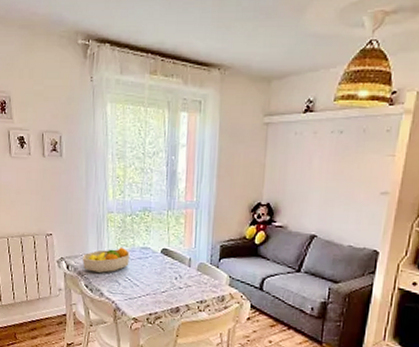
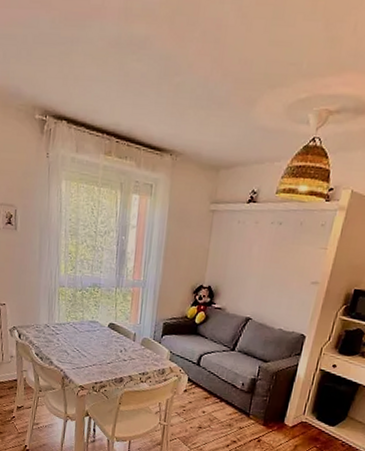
fruit bowl: present [82,247,130,273] -> none [34,319,79,343]

